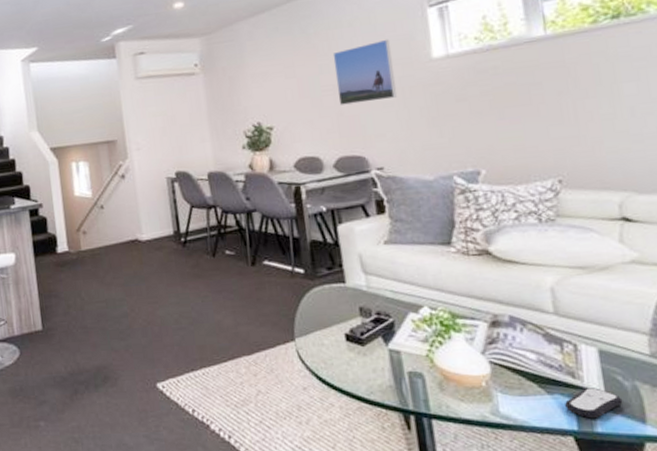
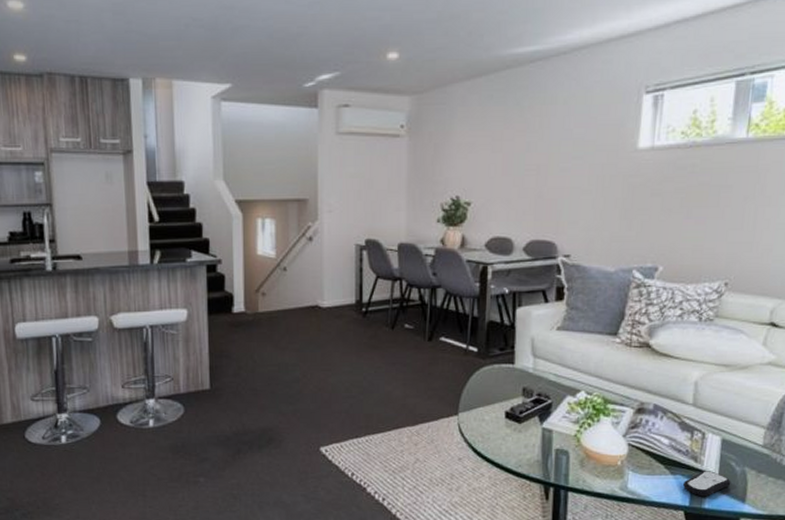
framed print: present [332,39,396,105] -> none [540,122,600,187]

